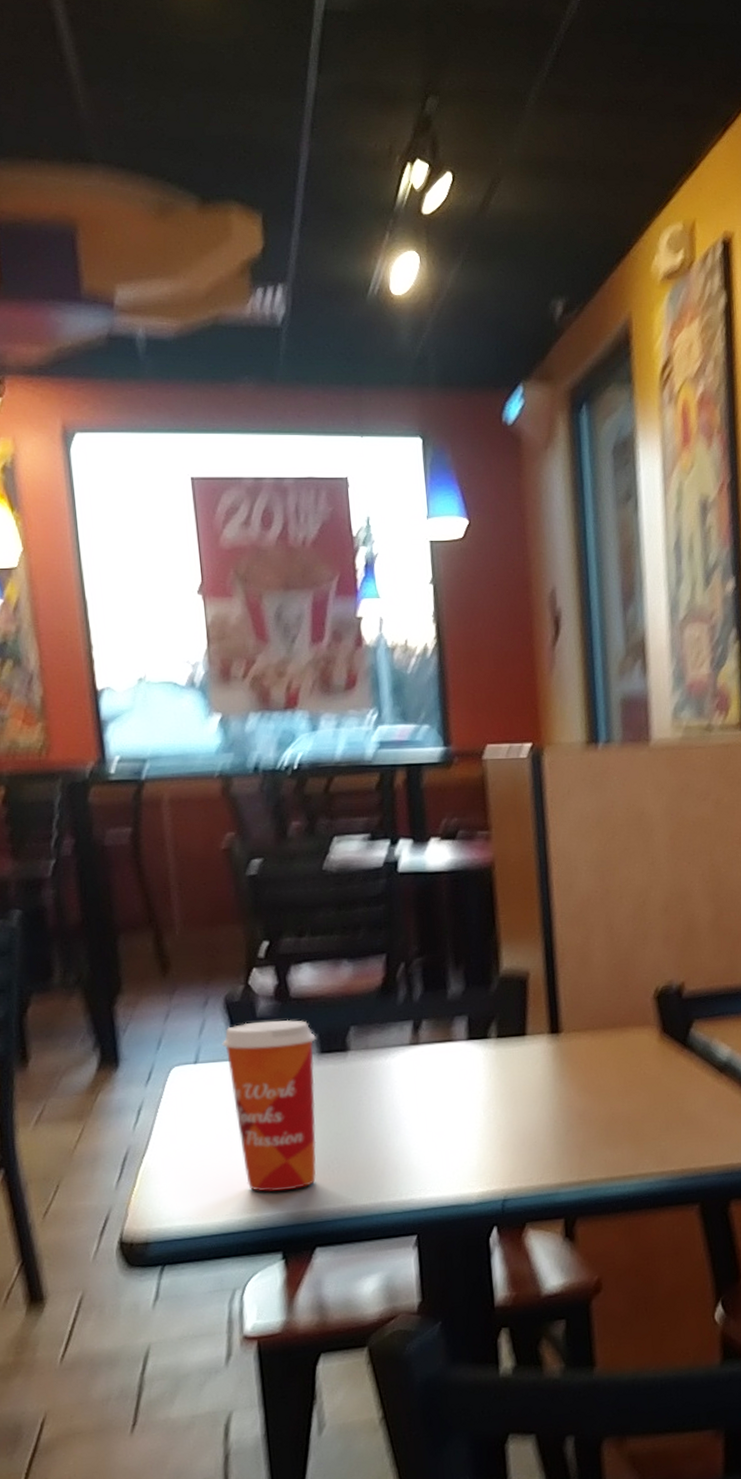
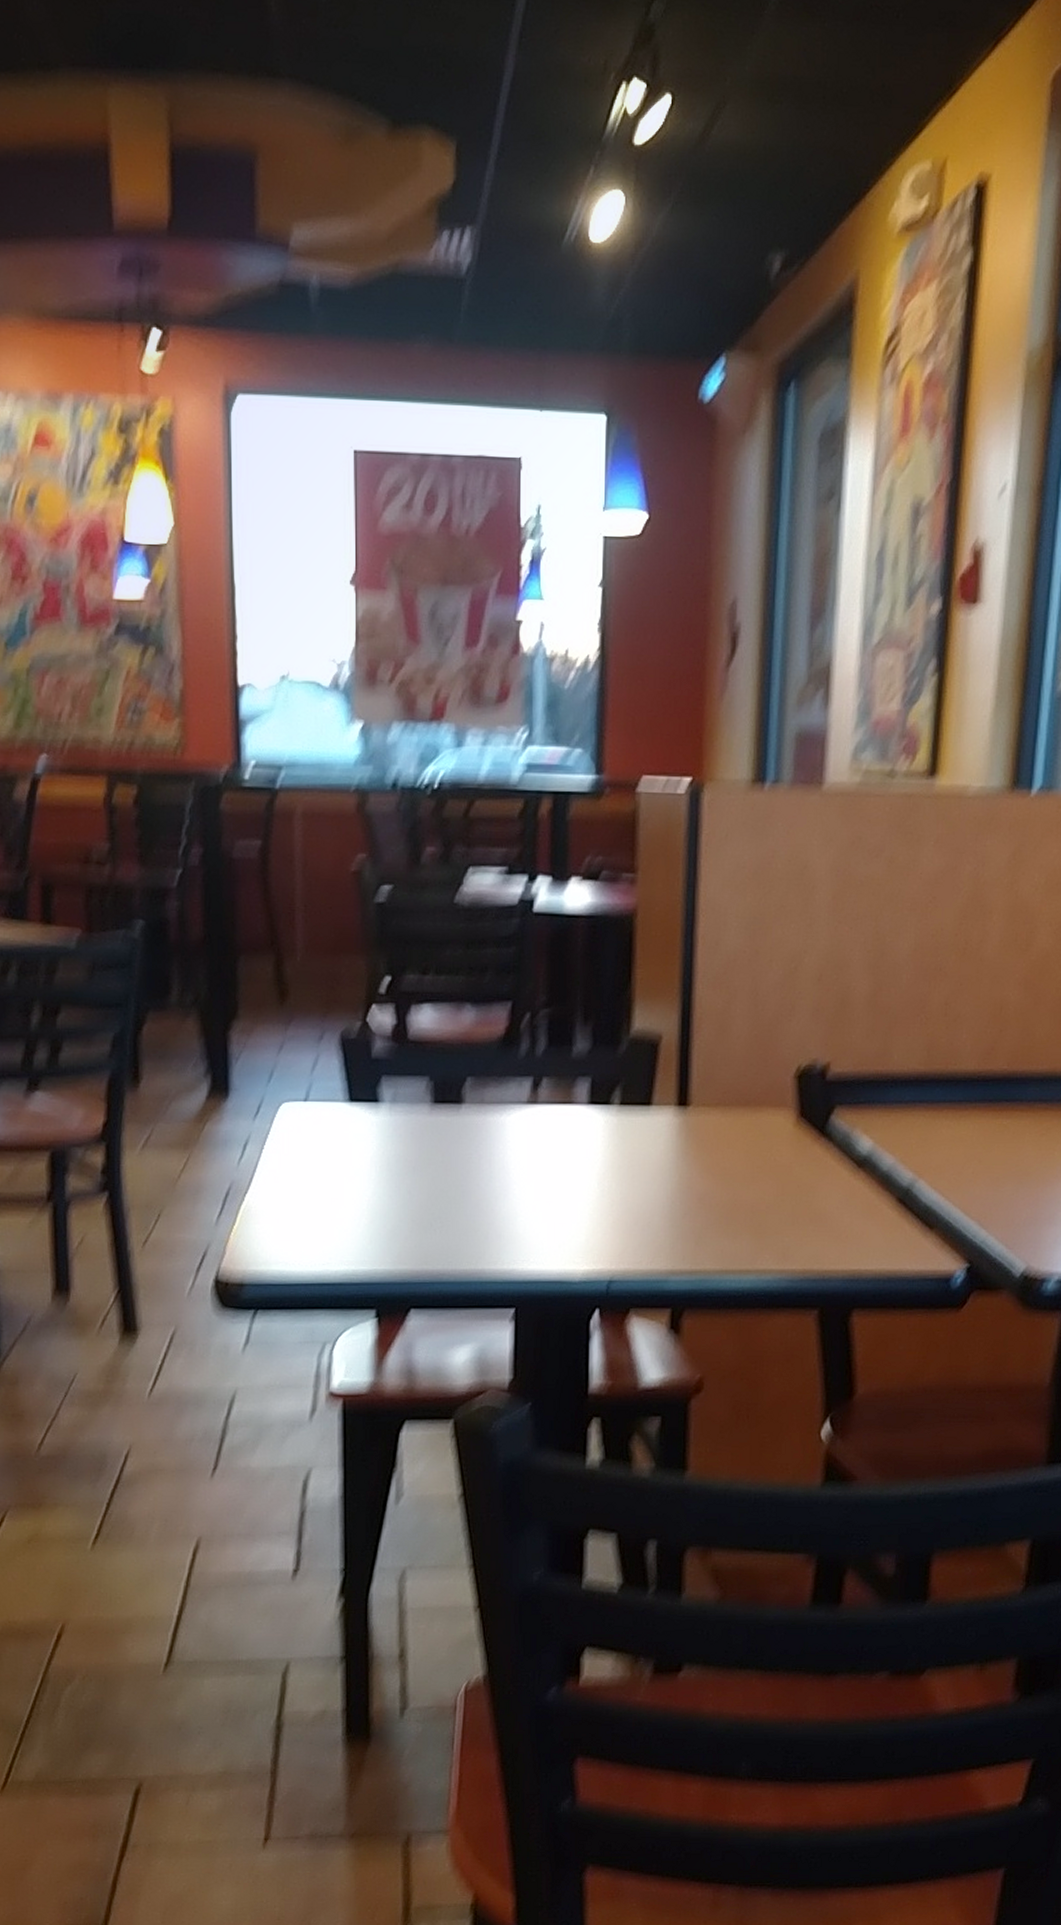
paper cup: present [222,1019,317,1192] -> none [334,1062,431,1245]

